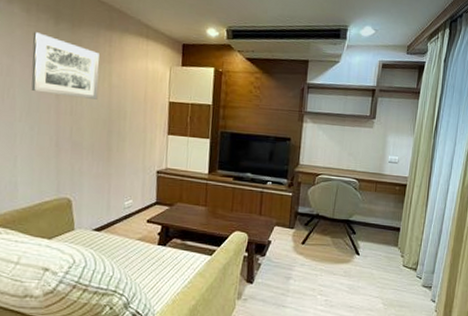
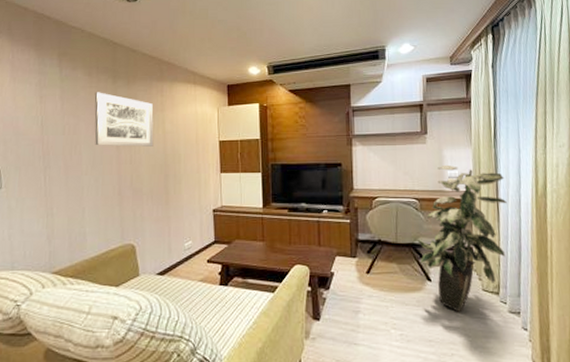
indoor plant: none [352,150,438,283] -> present [417,164,507,312]

